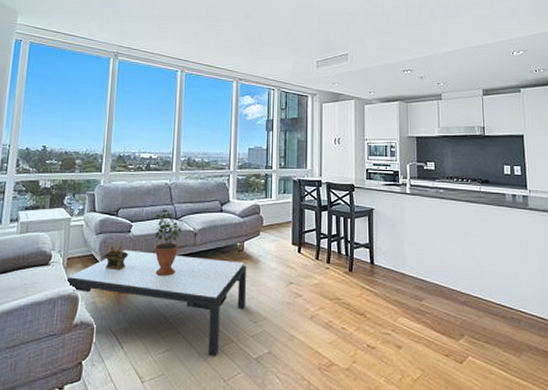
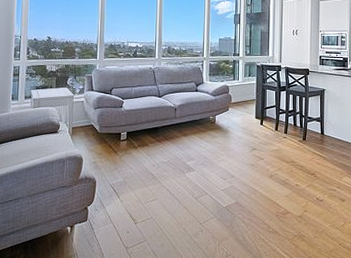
coffee table: present [65,249,247,357] -> none [71,121,218,206]
decorative box: present [104,241,129,271] -> none [101,114,122,138]
potted plant: present [154,208,184,277] -> none [142,88,166,143]

